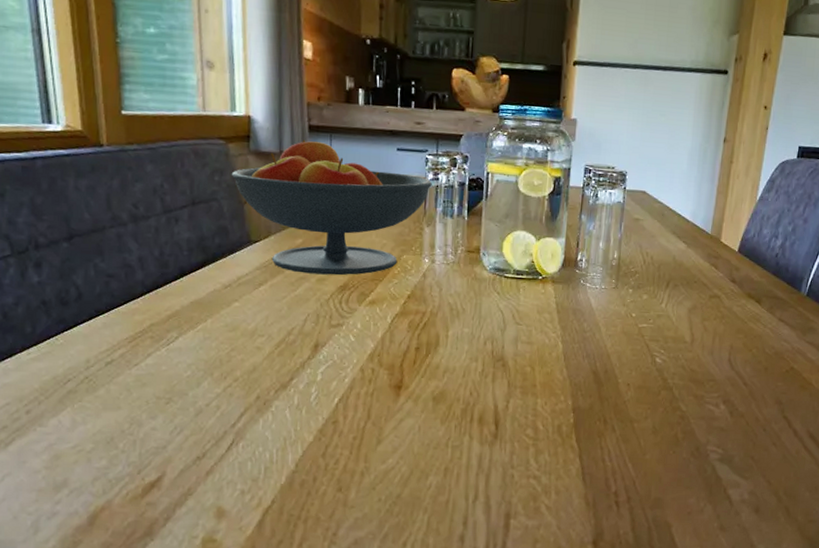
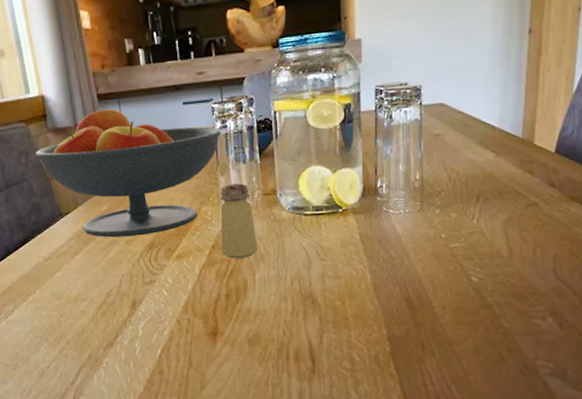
saltshaker: none [417,236,455,313] -> present [220,183,259,259]

